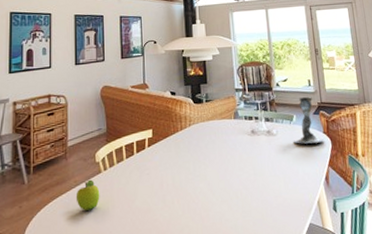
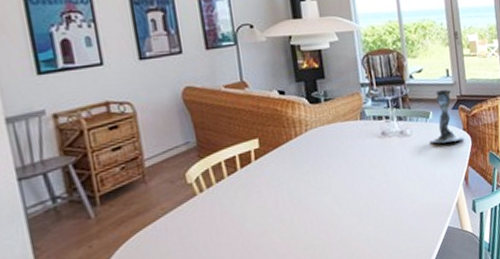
fruit: present [75,179,100,212] -> none [165,204,199,243]

